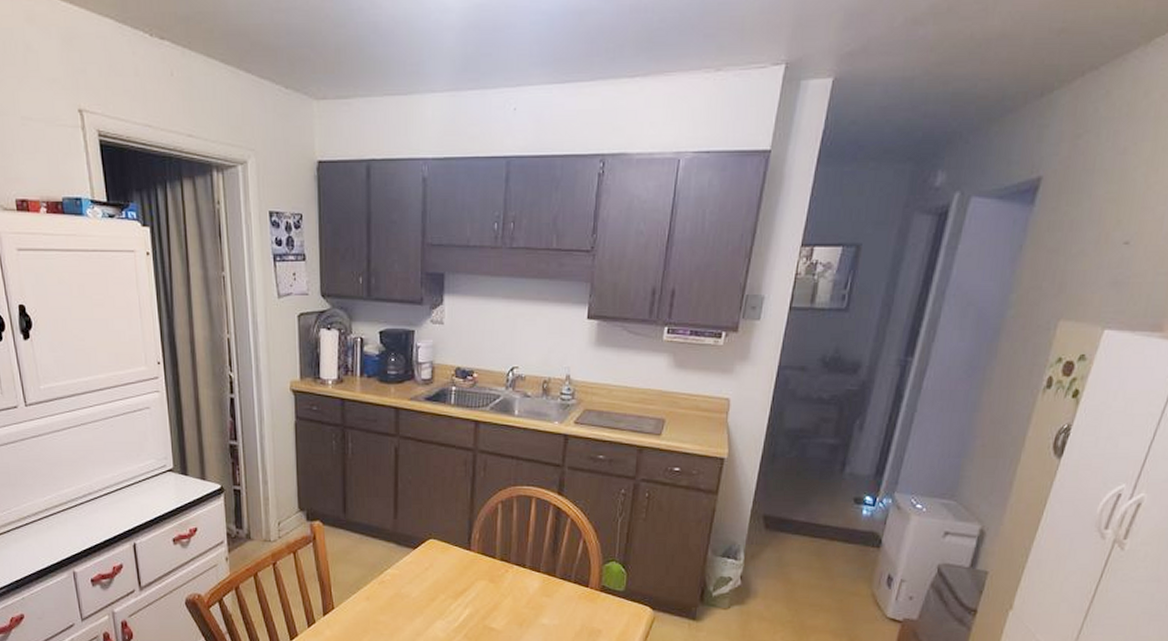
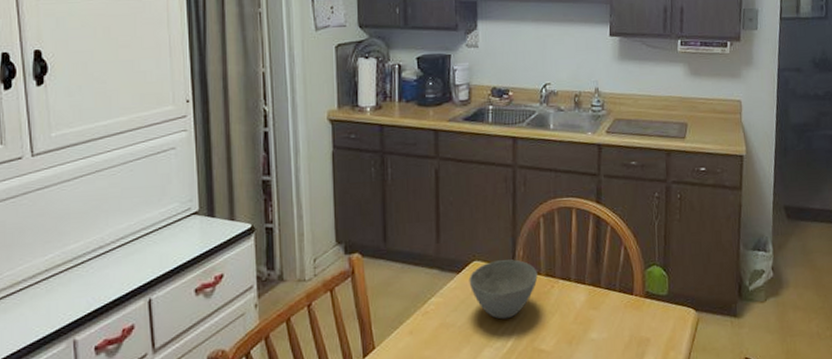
bowl: none [424,541,493,596] -> present [469,259,538,320]

